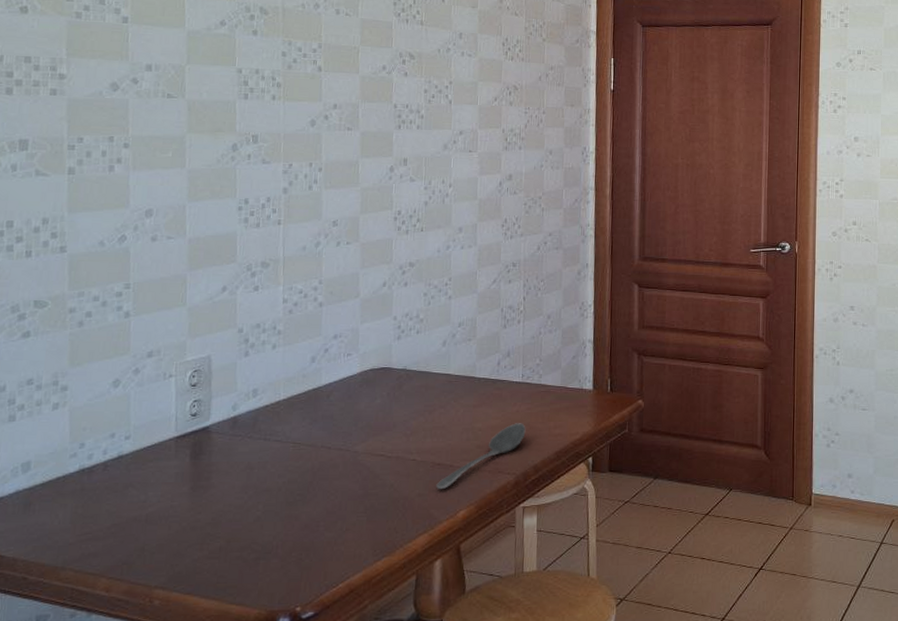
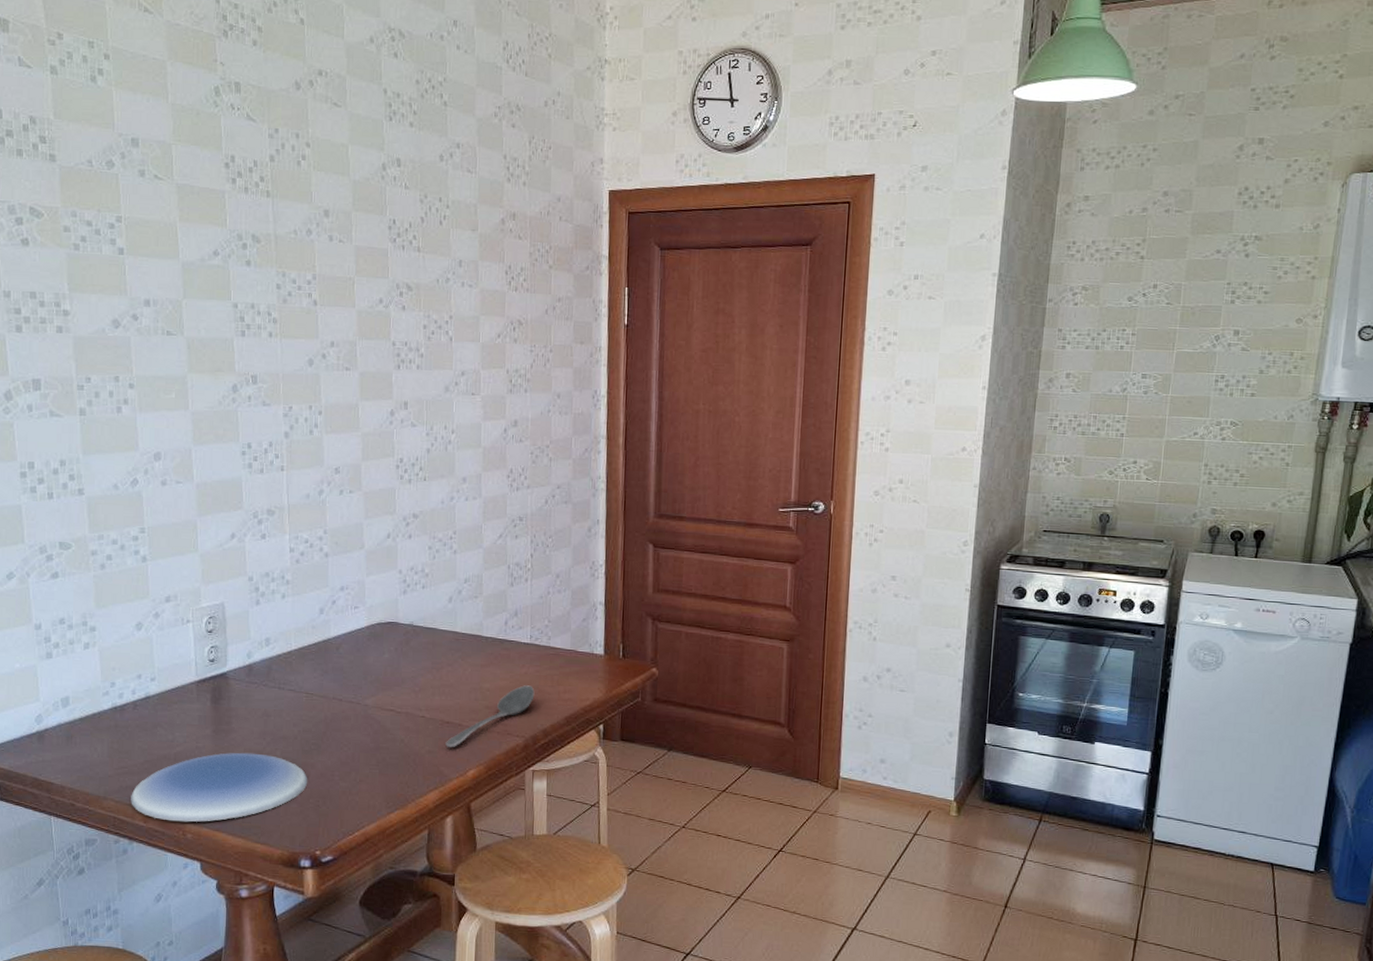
plate: none [92,508,291,588] -> present [131,752,308,822]

